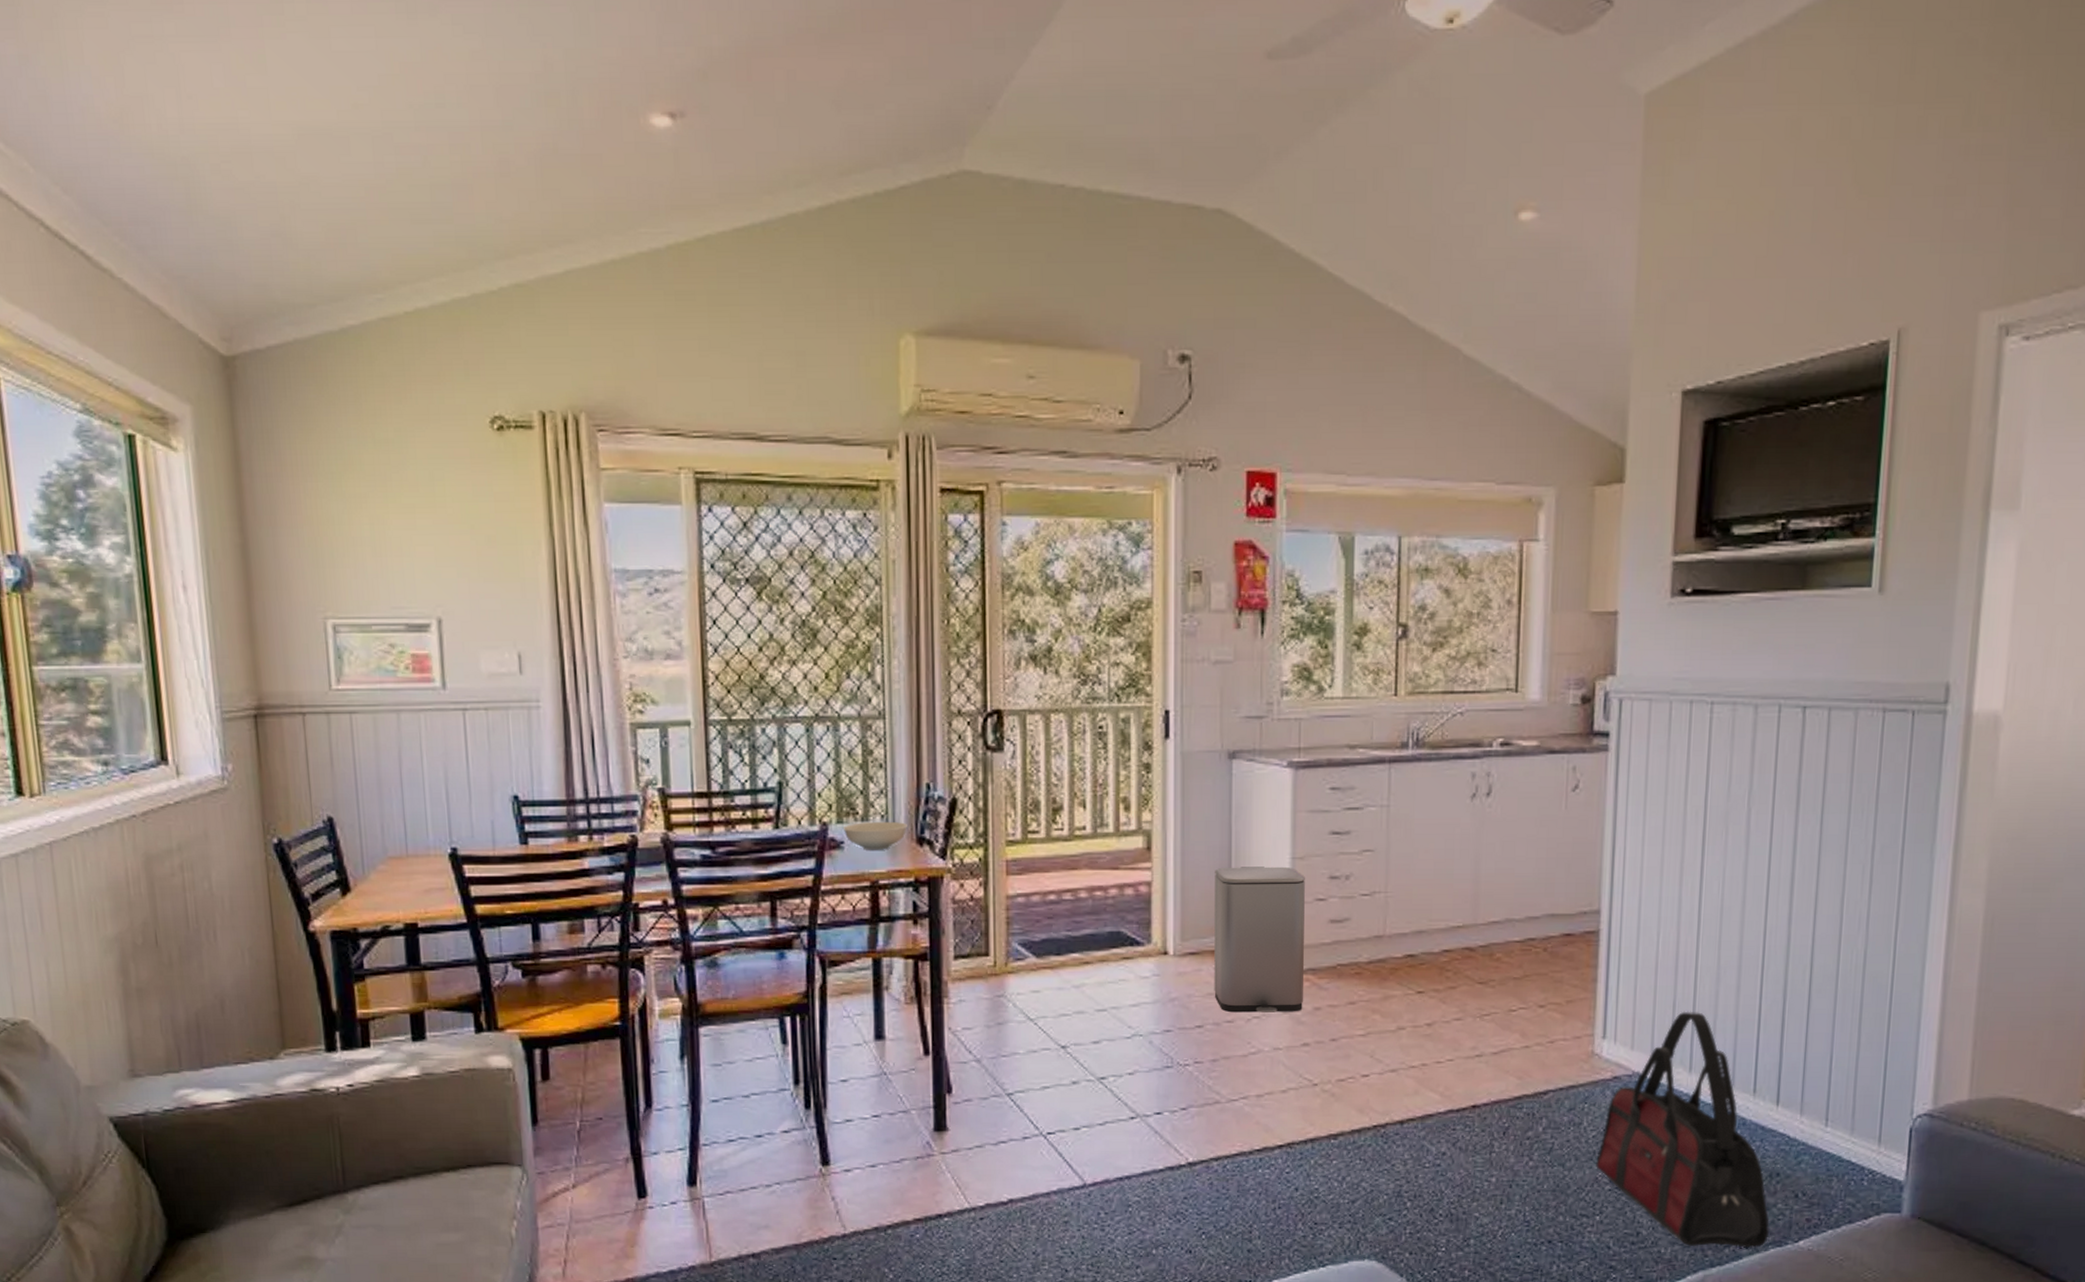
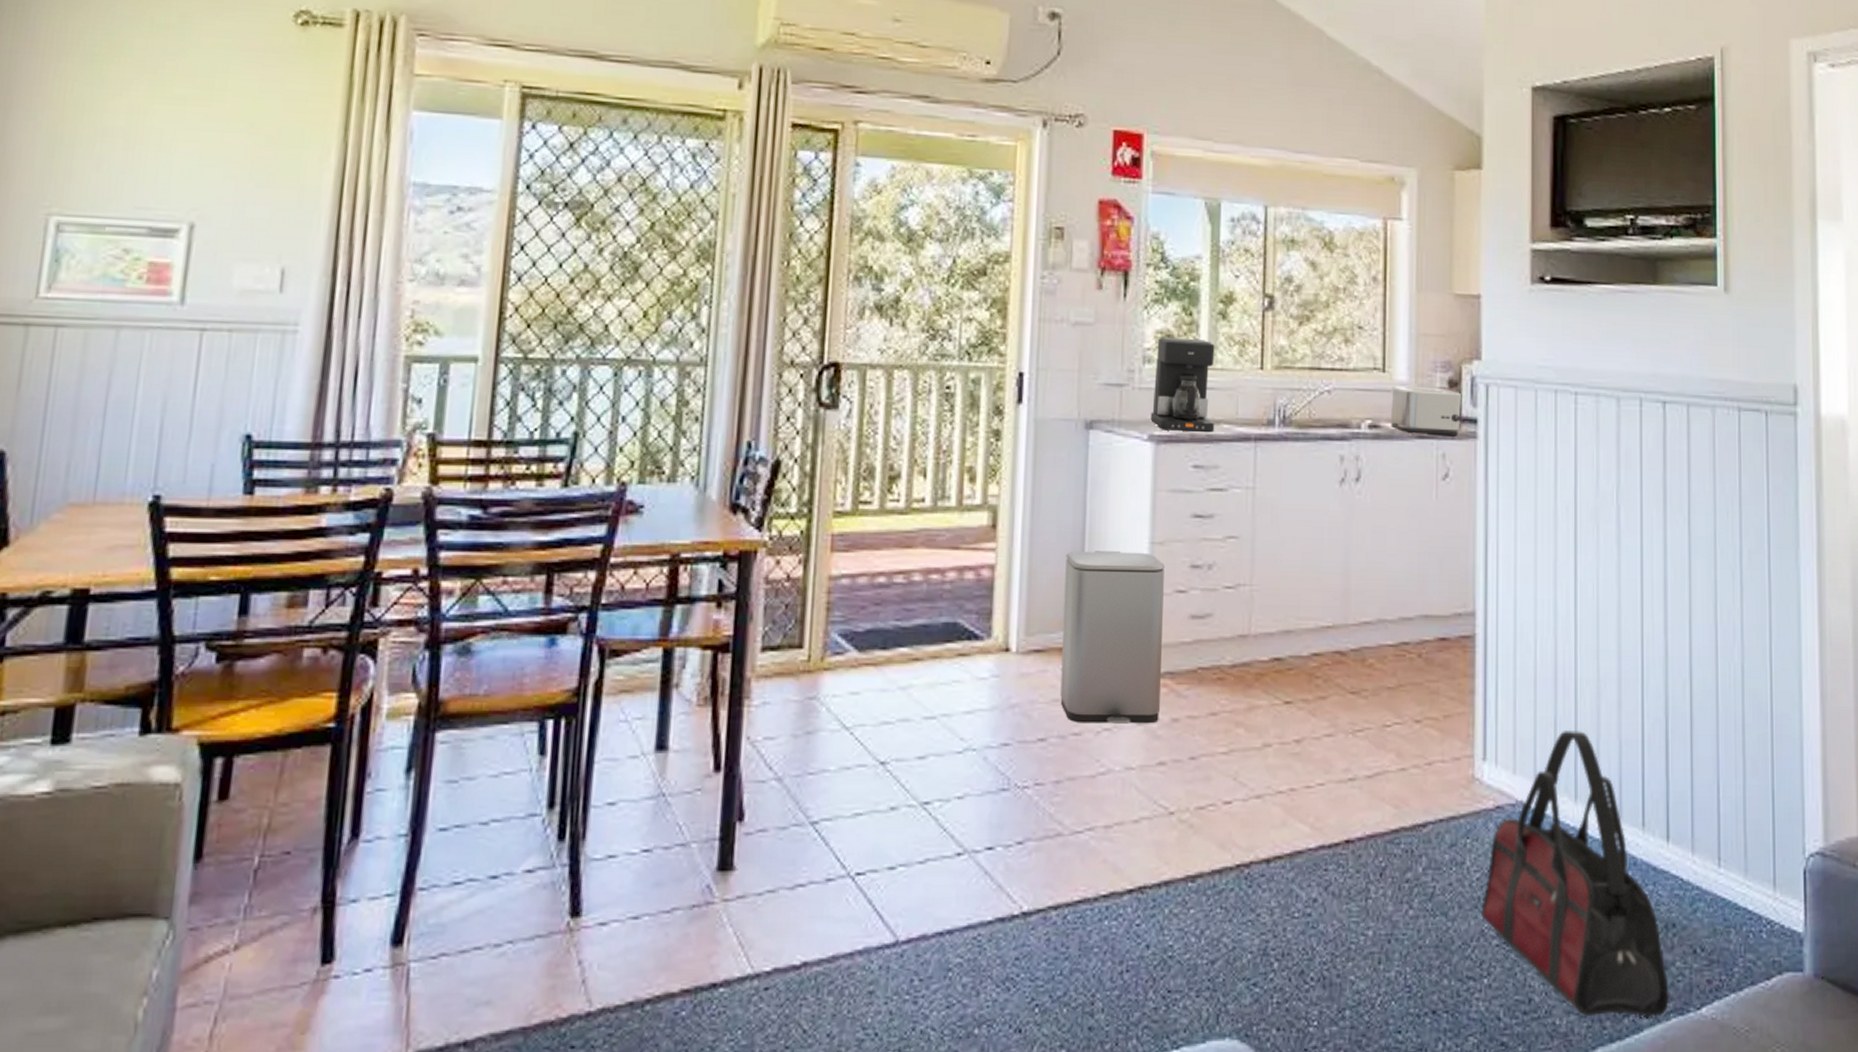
bowl: present [844,821,907,850] -> none [645,483,721,517]
coffee maker: none [1289,670,1351,758] -> present [1150,337,1215,433]
toaster: none [1522,704,1595,750] -> present [1391,385,1462,437]

